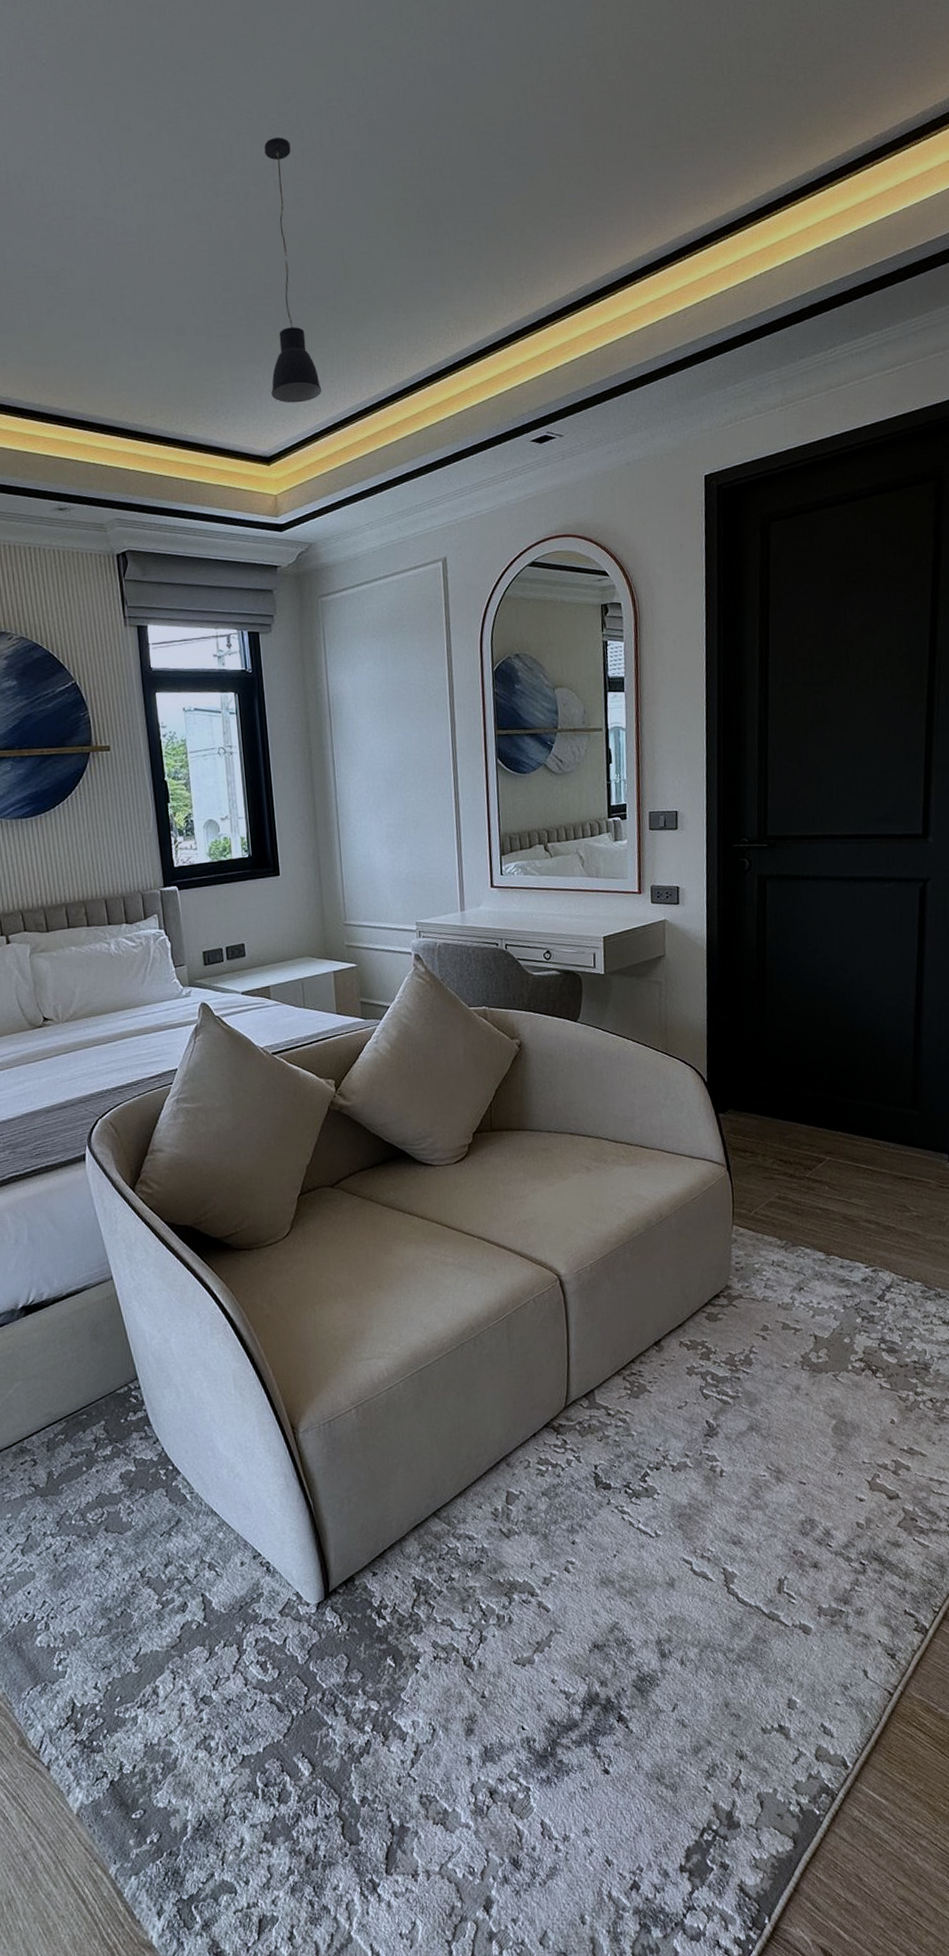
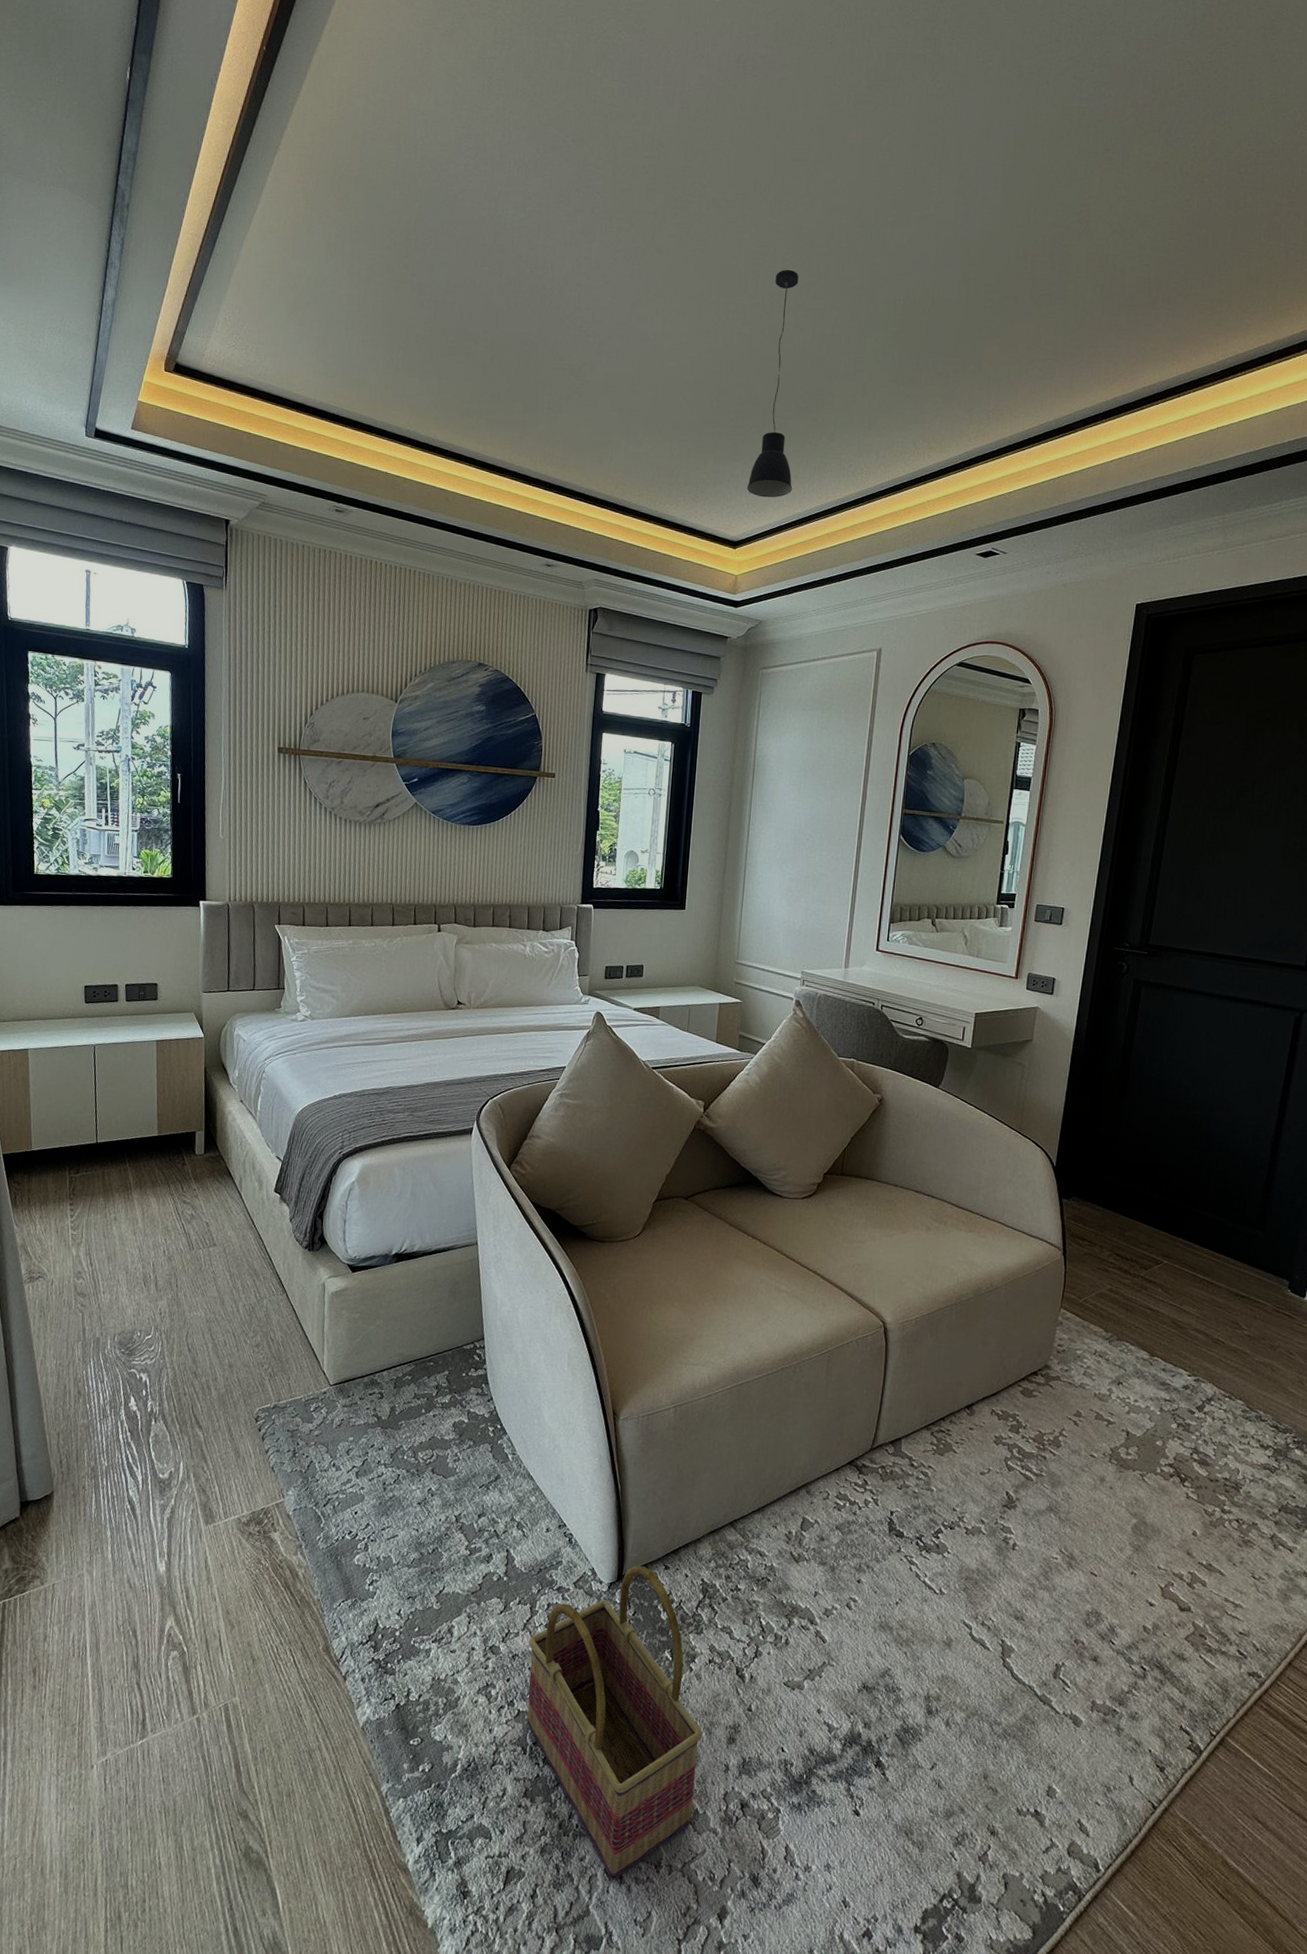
basket: none [241,1577,442,1901] -> present [527,1565,702,1880]

